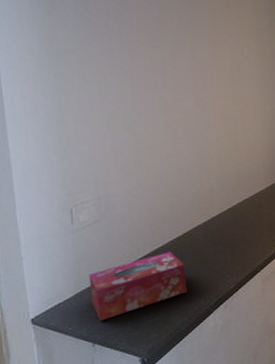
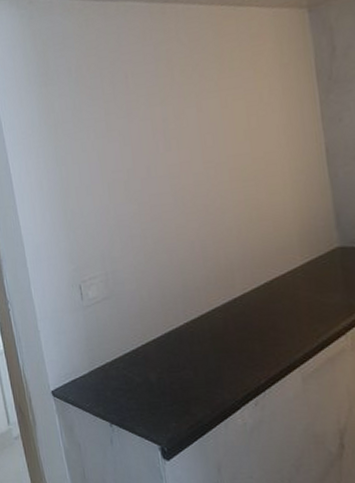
tissue box: present [88,252,187,321] -> none [101,335,208,401]

